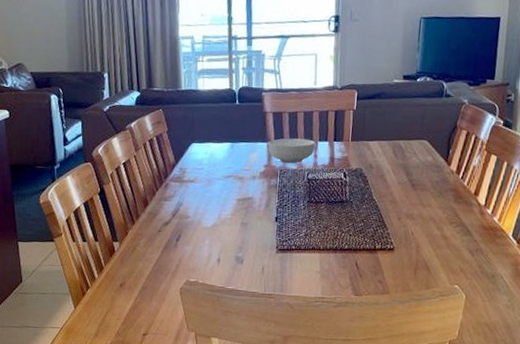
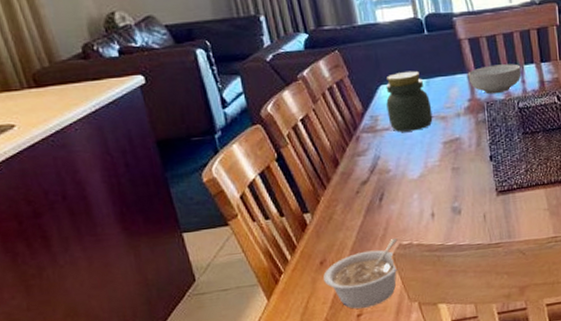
legume: none [120,274,186,329] -> present [323,237,399,309]
jar: none [194,134,232,186] -> present [386,71,433,132]

